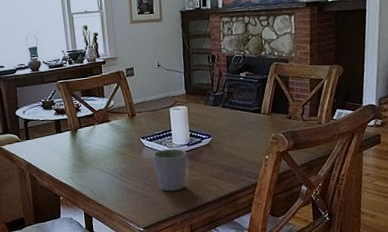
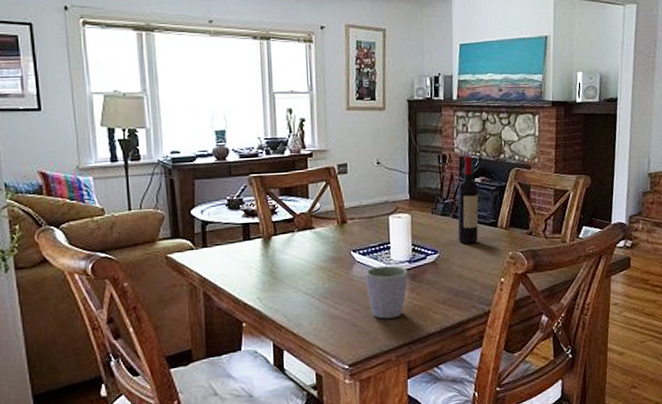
wine bottle: none [226,55,245,129] -> present [457,156,479,244]

